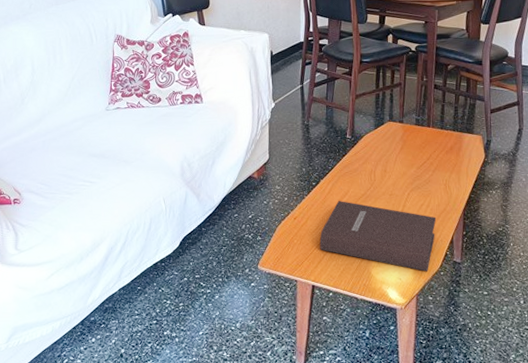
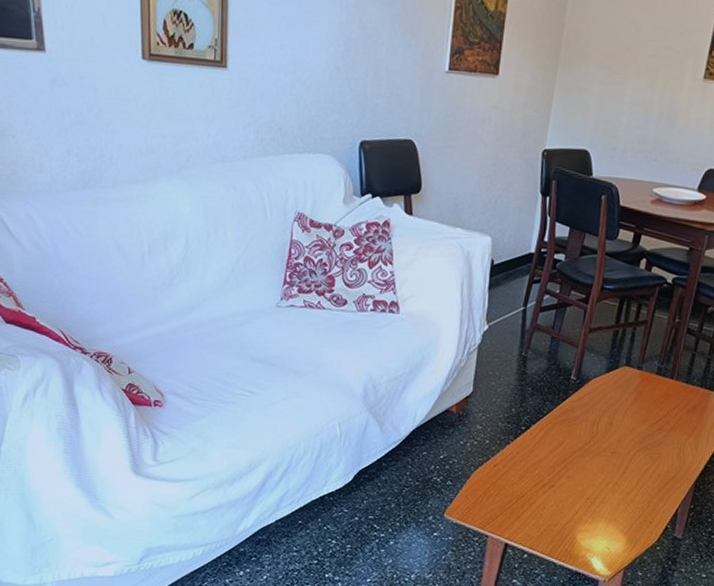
book: present [319,200,437,272] -> none [520,451,663,544]

